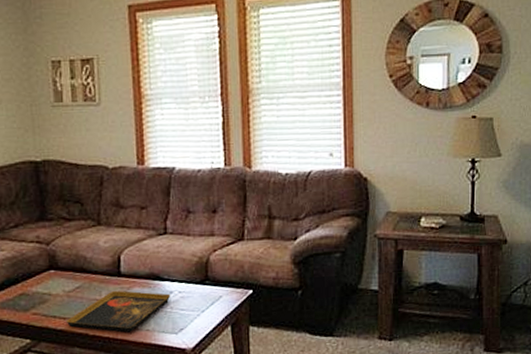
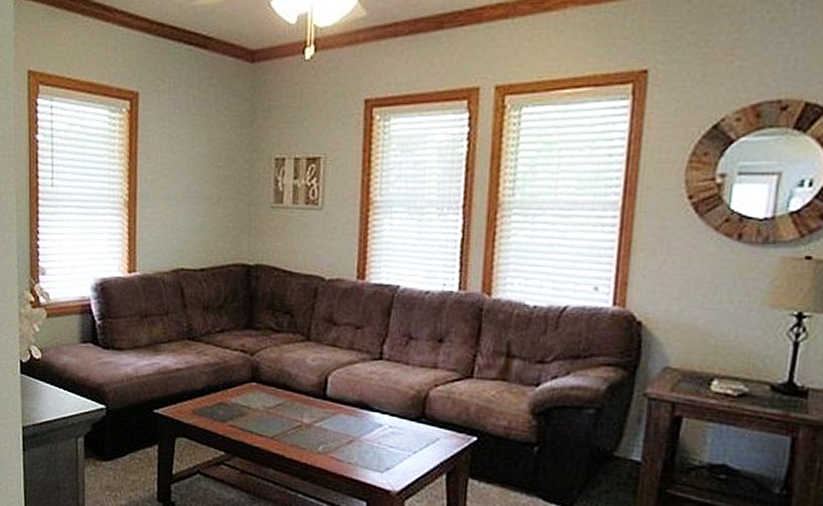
decorative tray: present [67,290,171,333] -> none [264,413,380,462]

